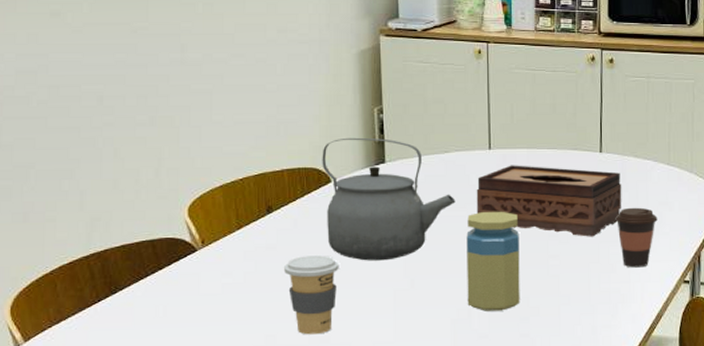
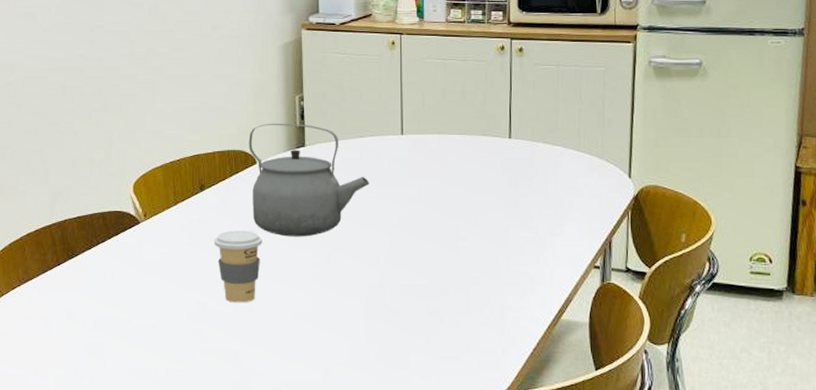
jar: present [466,211,520,311] -> none [379,193,430,289]
tissue box: present [476,165,622,237] -> none [389,149,531,220]
coffee cup: present [615,207,658,268] -> none [524,192,567,252]

